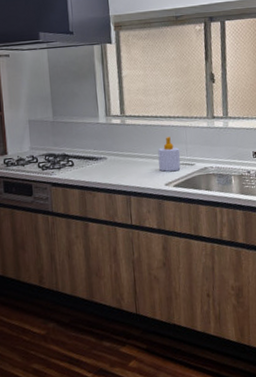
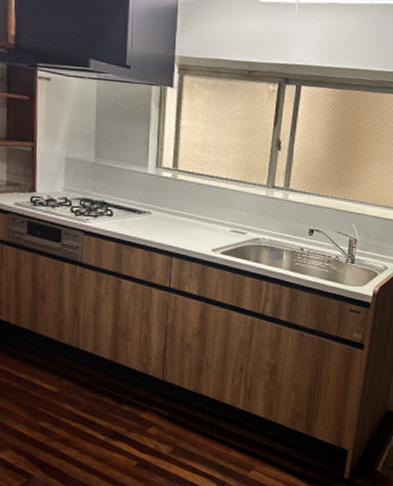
soap bottle: present [157,137,181,172] -> none [208,200,233,238]

